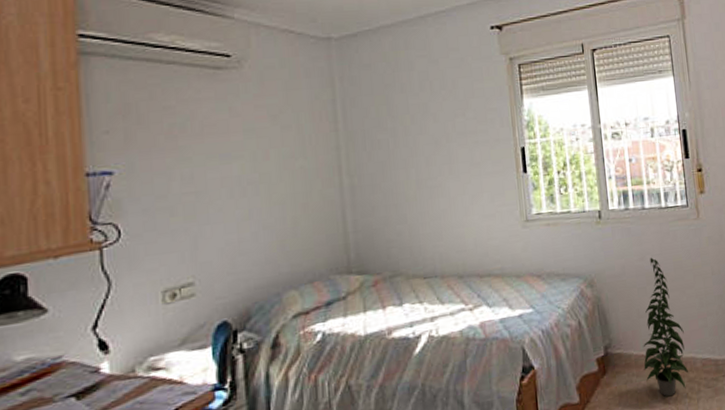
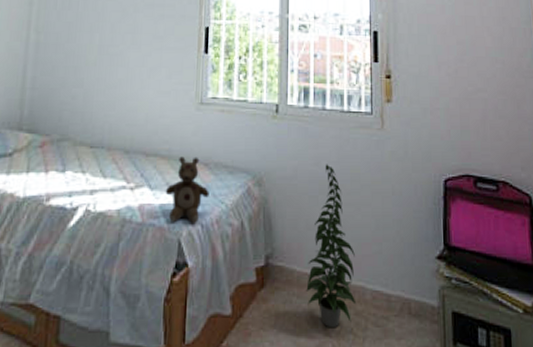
stuffed bear: none [503,270,546,333] -> present [165,156,209,223]

